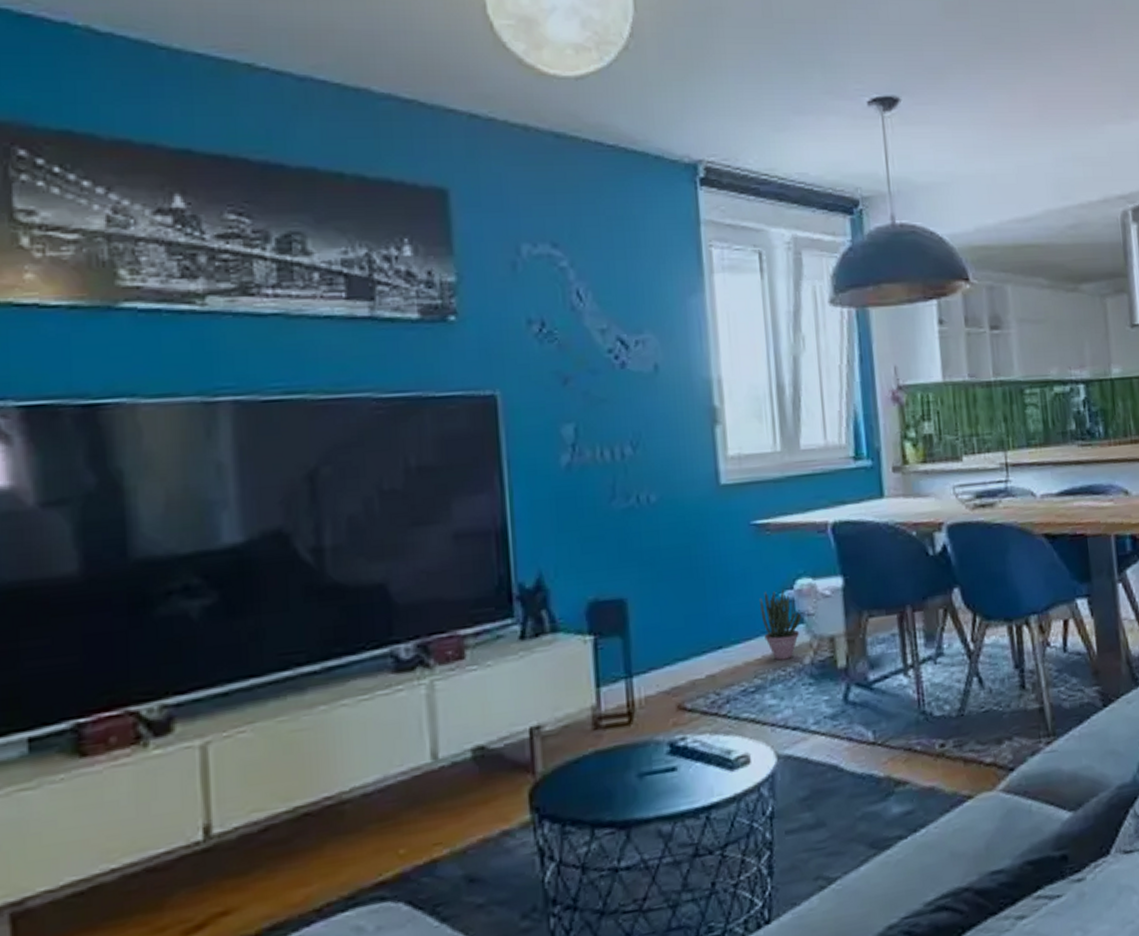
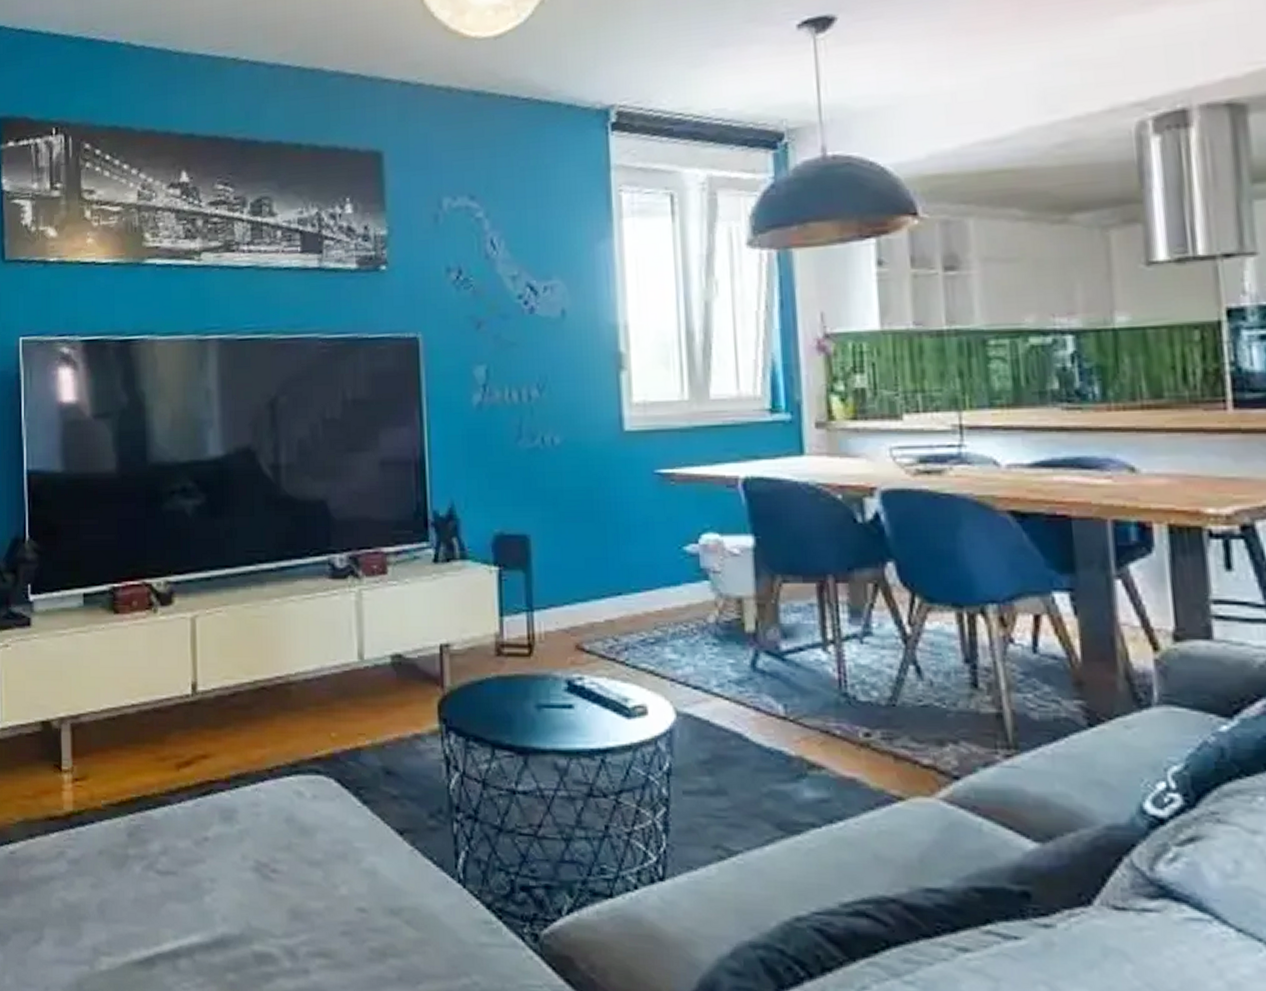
potted plant: present [760,589,803,661] -> none [662,542,708,615]

